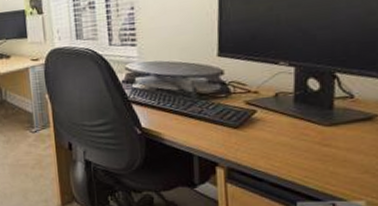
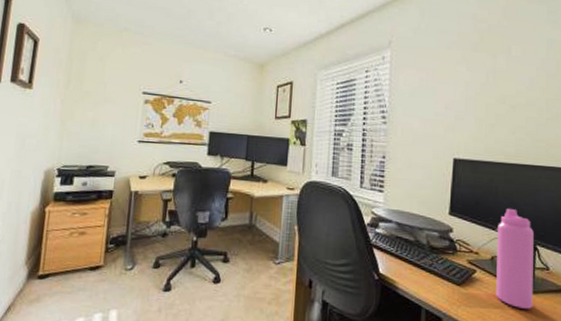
water bottle: none [281,36,332,143] -> present [496,209,534,309]

